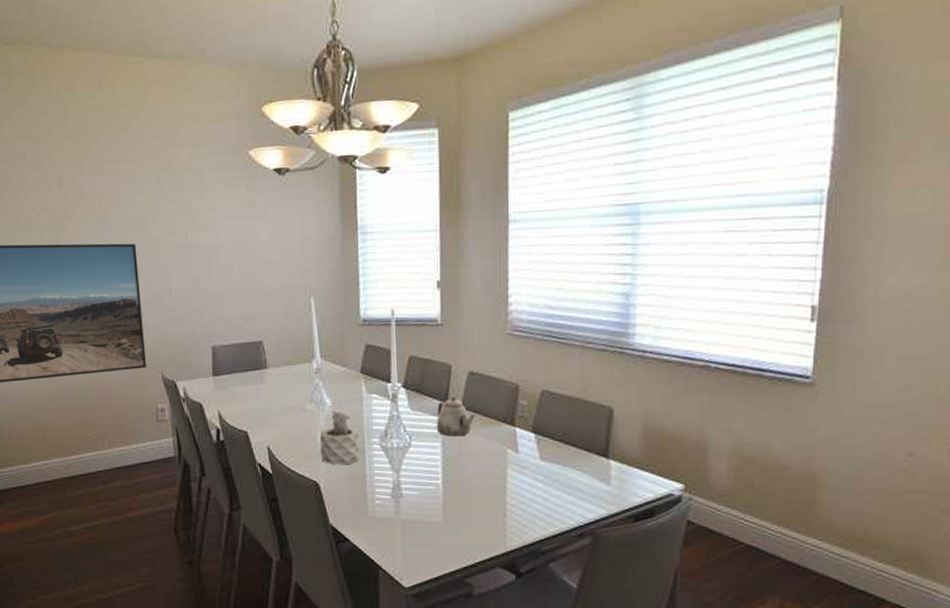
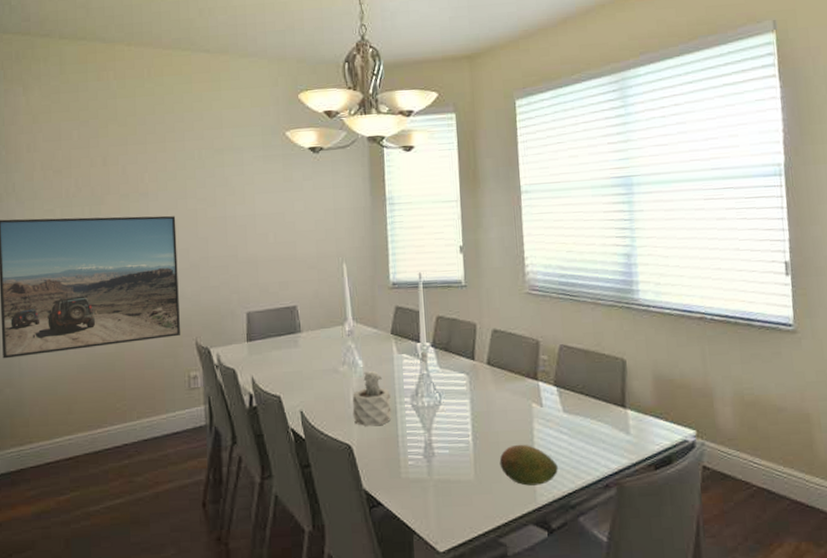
teapot: present [436,397,475,437] -> none [464,354,501,393]
fruit: none [469,489,530,530] -> present [499,444,558,486]

